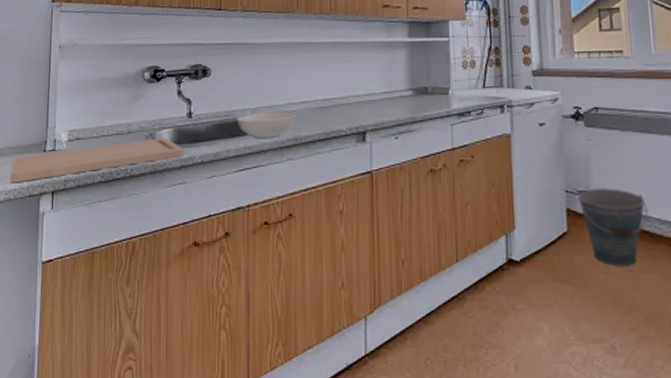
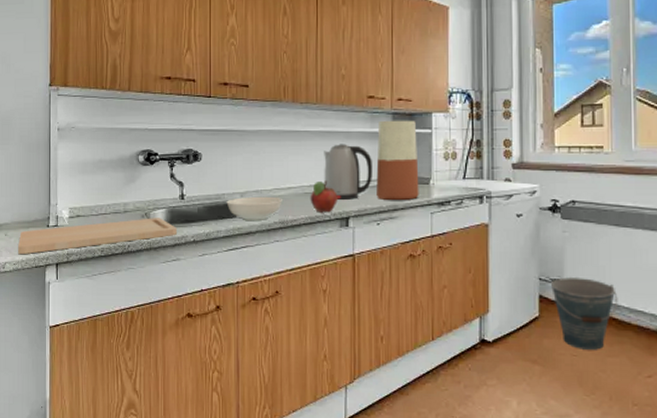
fruit: none [324,93,354,128] -> present [310,180,338,213]
kettle: none [339,54,389,113] -> present [324,144,372,199]
vase: none [393,28,438,112] -> present [376,120,419,200]

